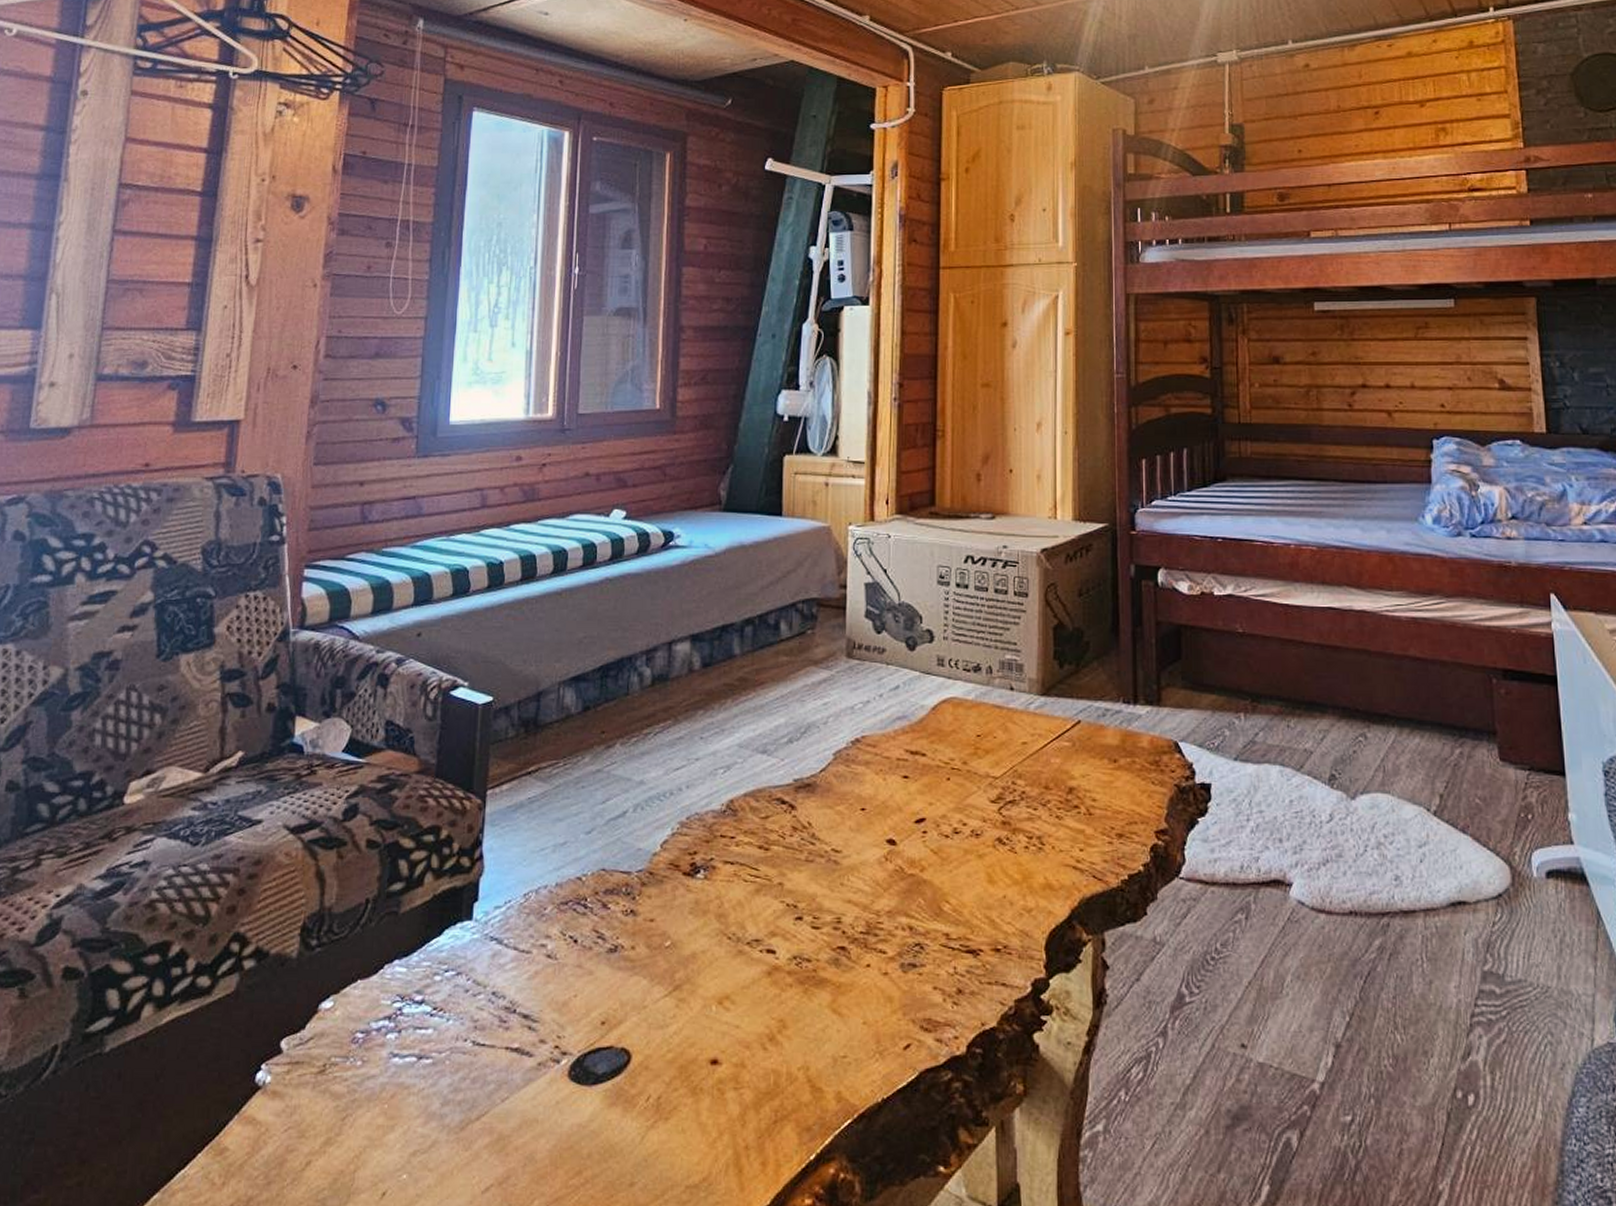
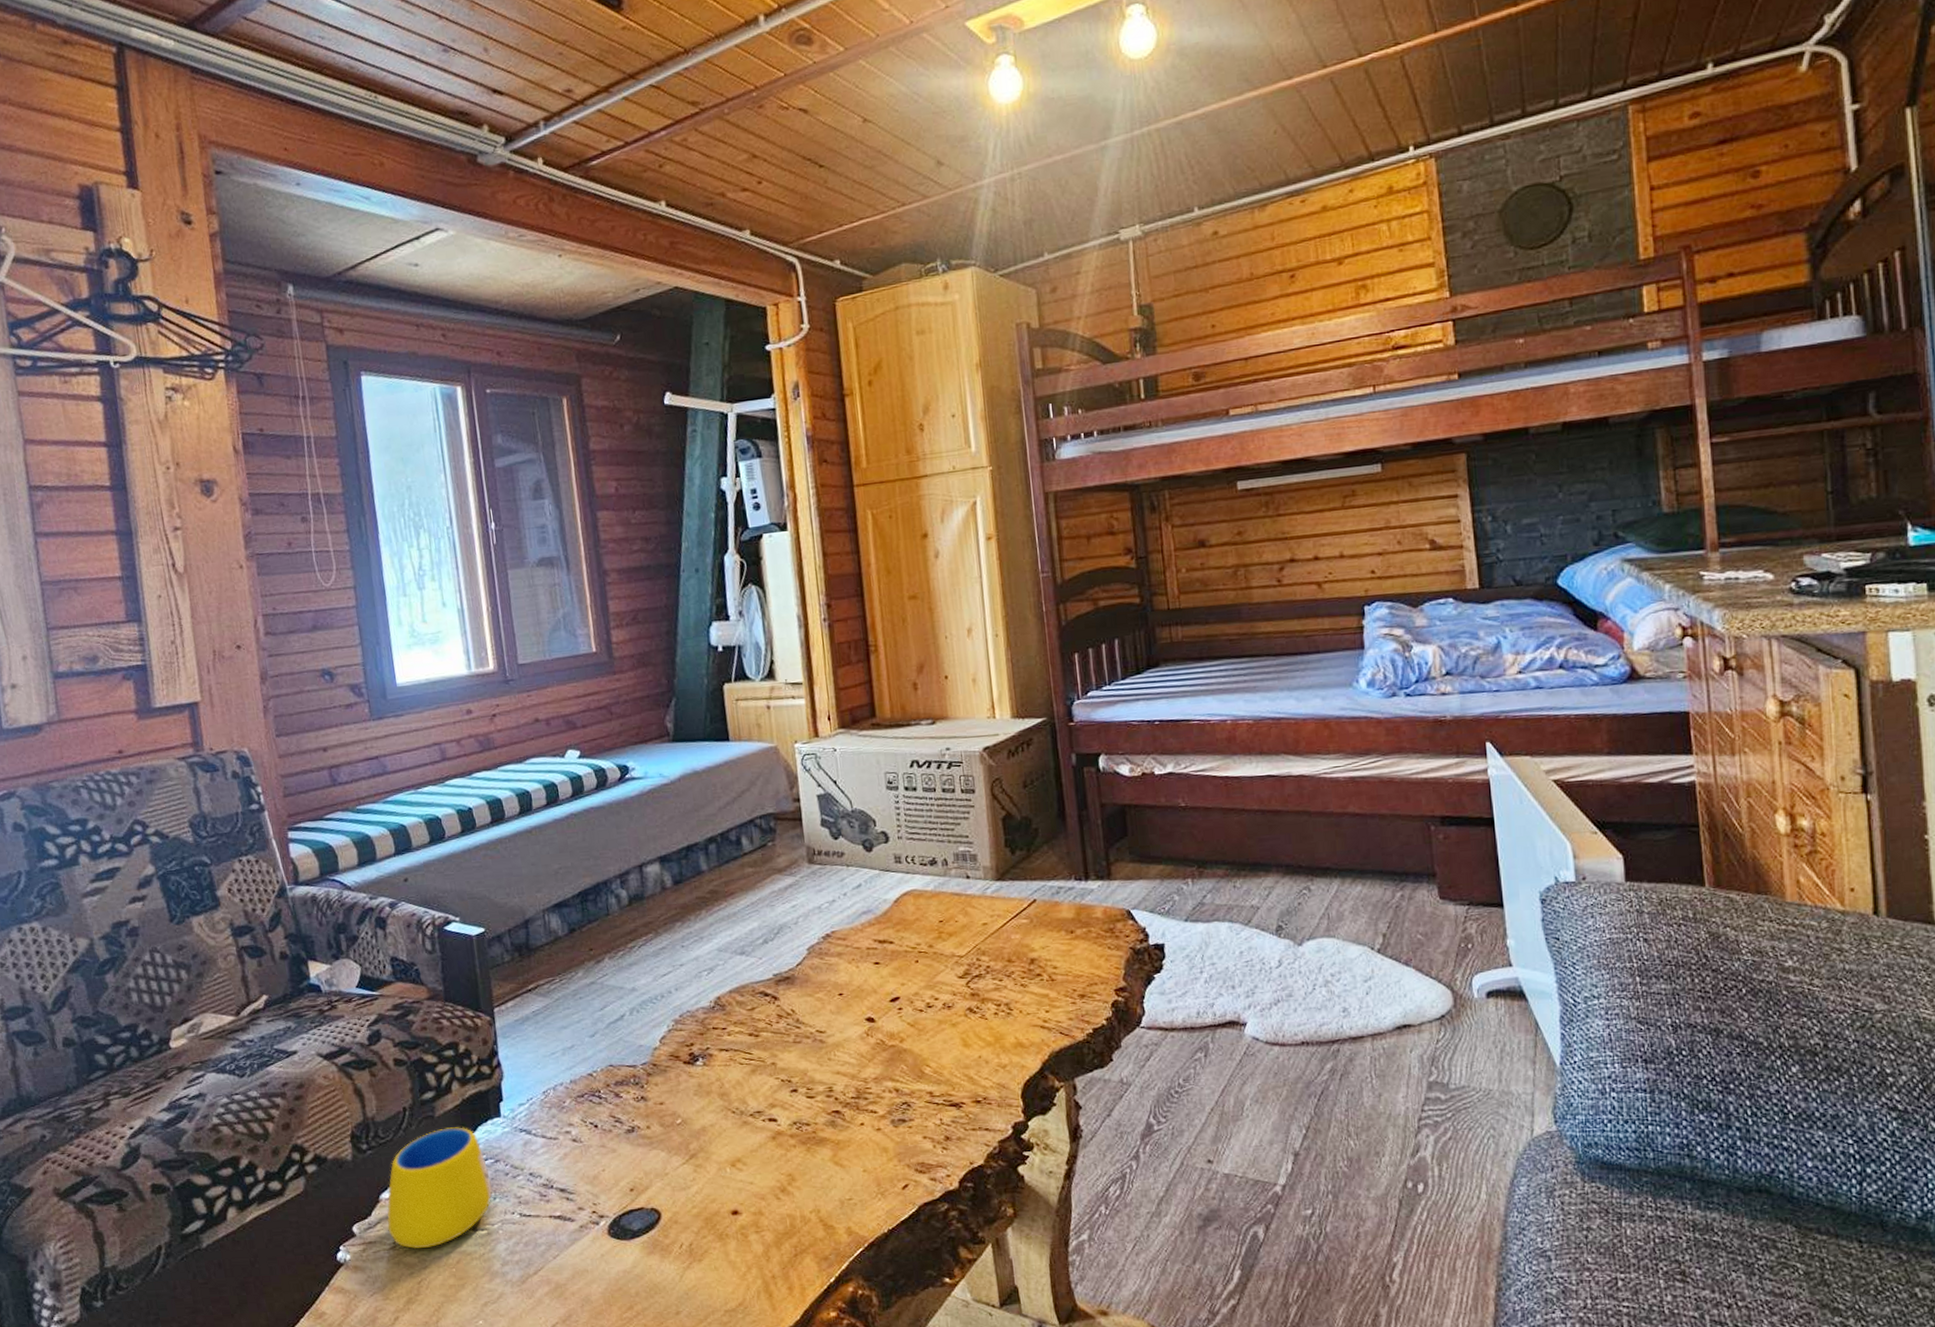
mug: none [320,928,448,1075] -> present [386,1127,493,1248]

